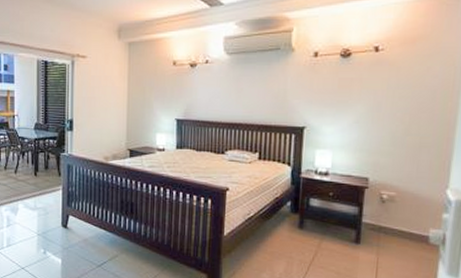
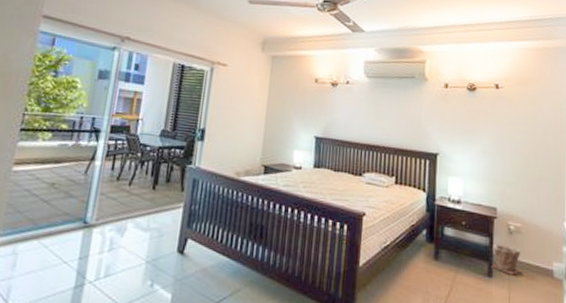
plant pot: none [360,212,393,242] -> present [492,243,521,275]

